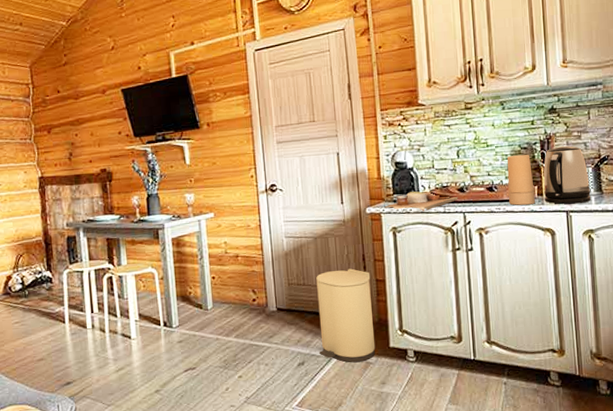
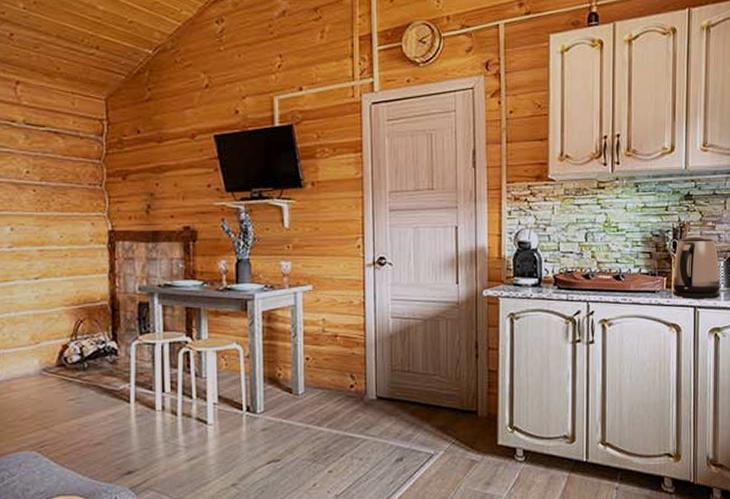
pedal bin: present [316,268,376,363] -> none [421,356,482,461]
cutting board: present [383,191,458,212] -> none [502,275,583,298]
canister: present [507,155,535,206] -> none [636,243,663,297]

